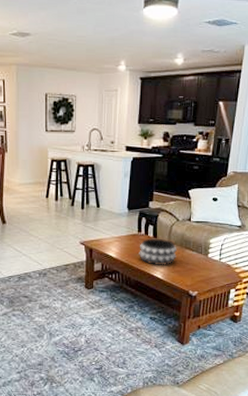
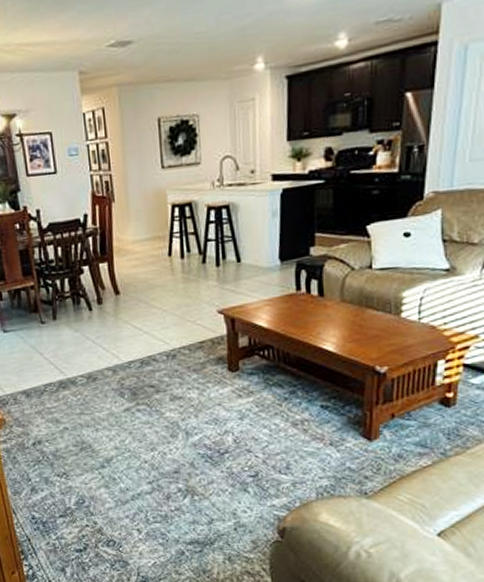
decorative bowl: present [139,238,177,266] -> none [299,296,354,334]

